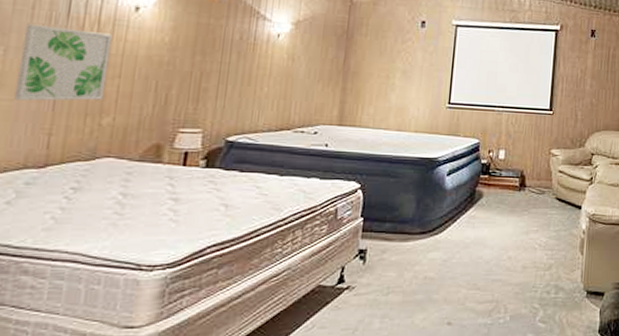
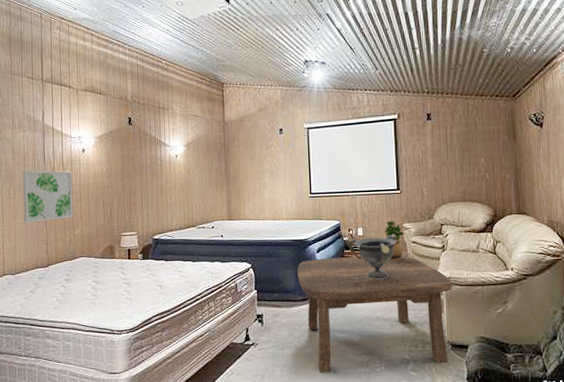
coffee table: none [419,183,596,325] -> present [297,255,453,373]
decorative bowl: none [481,159,543,212] -> present [344,233,397,280]
potted plant: none [528,145,552,192] -> present [383,221,405,261]

